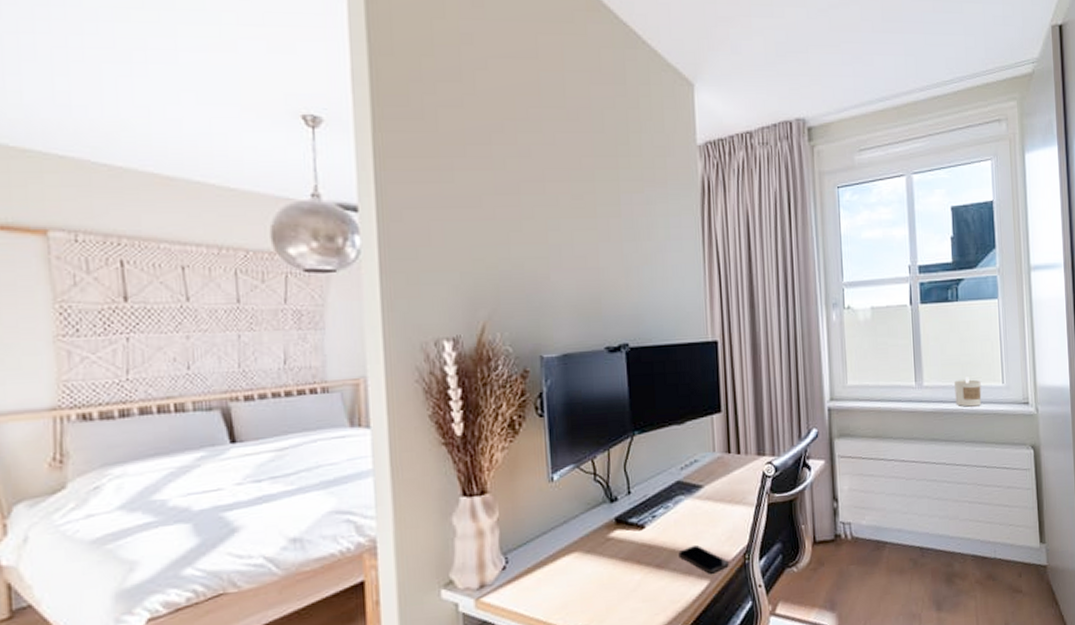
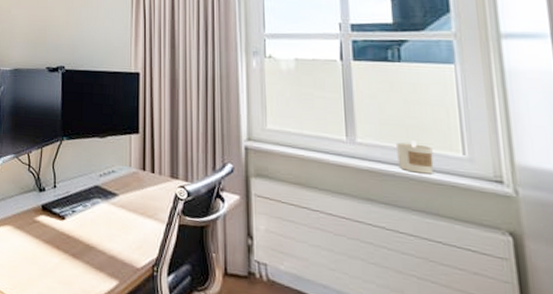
smartphone: present [678,545,729,574] -> none [92,245,138,276]

